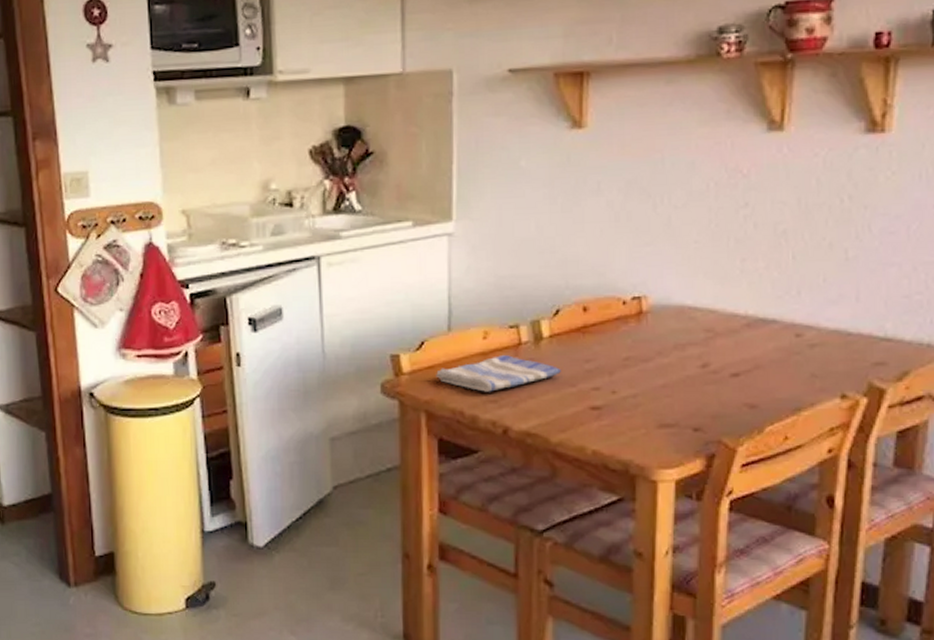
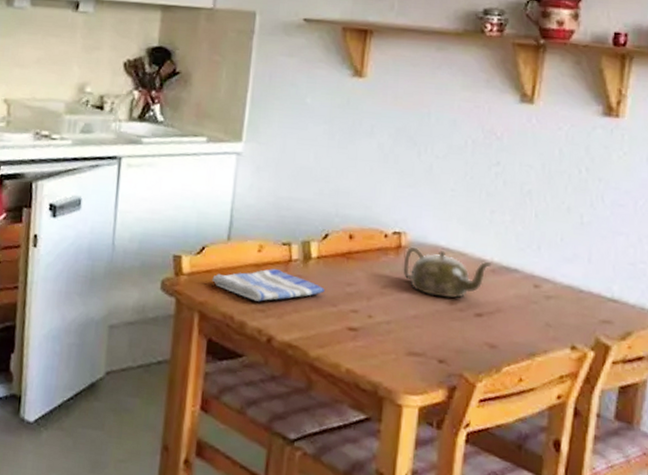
teapot: none [646,309,745,362] -> present [403,246,491,298]

